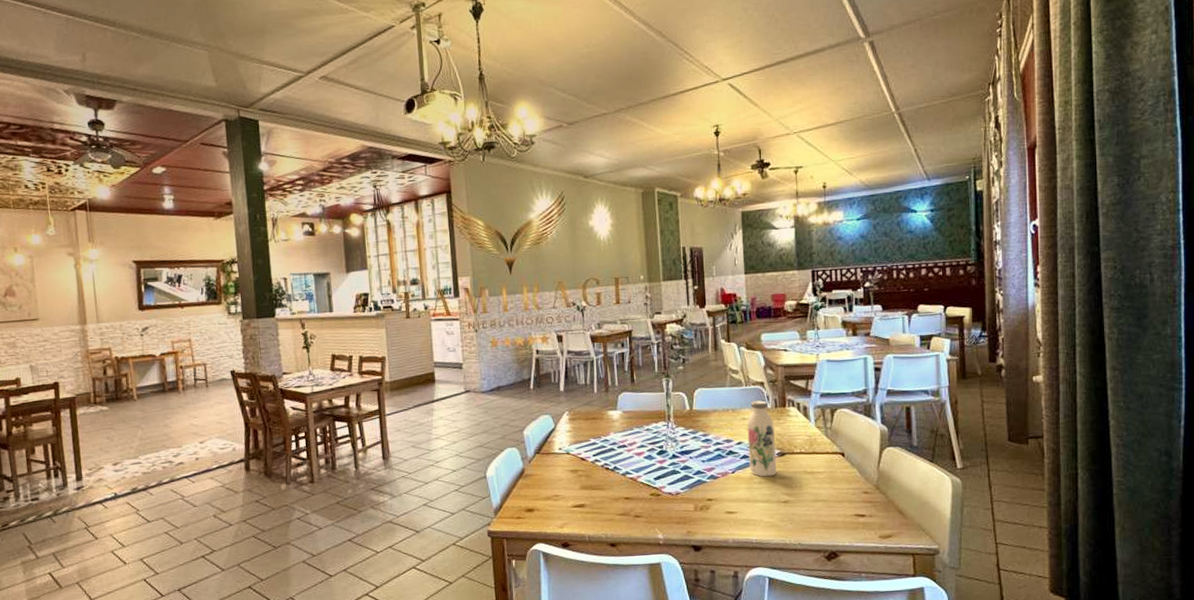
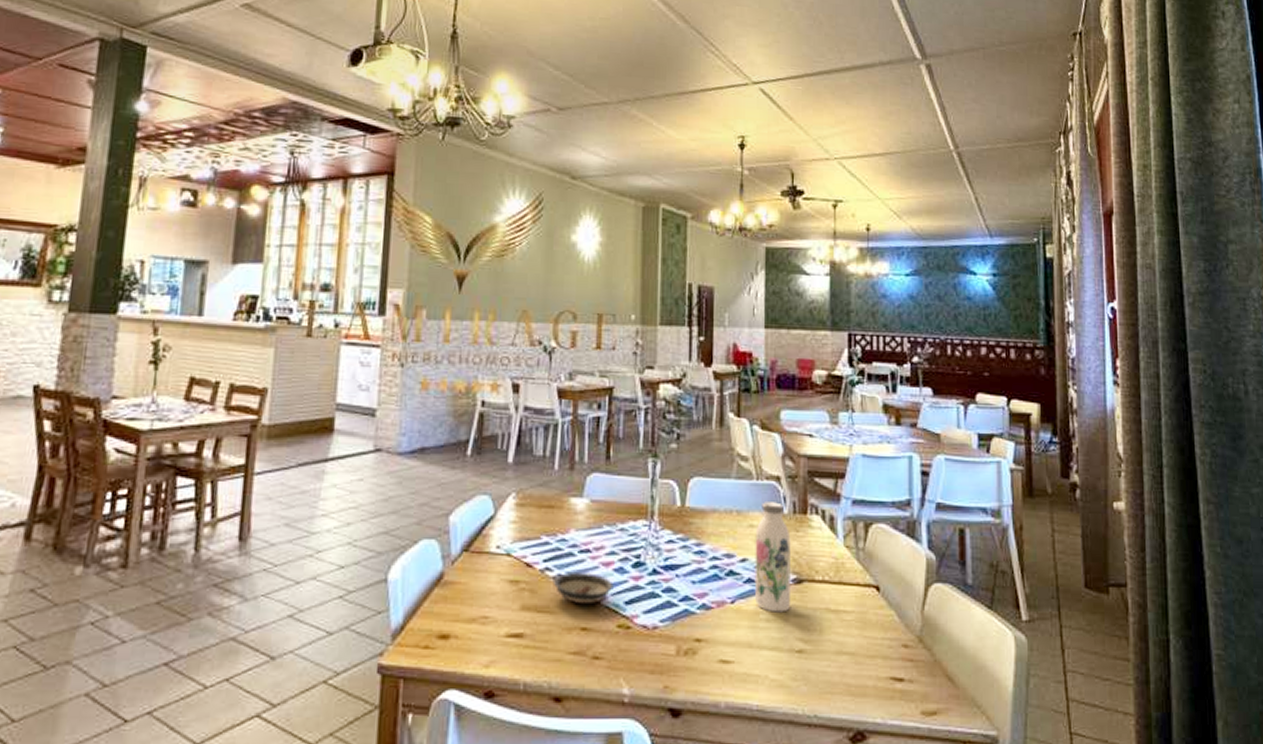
saucer: none [601,461,645,482] -> present [552,573,614,604]

